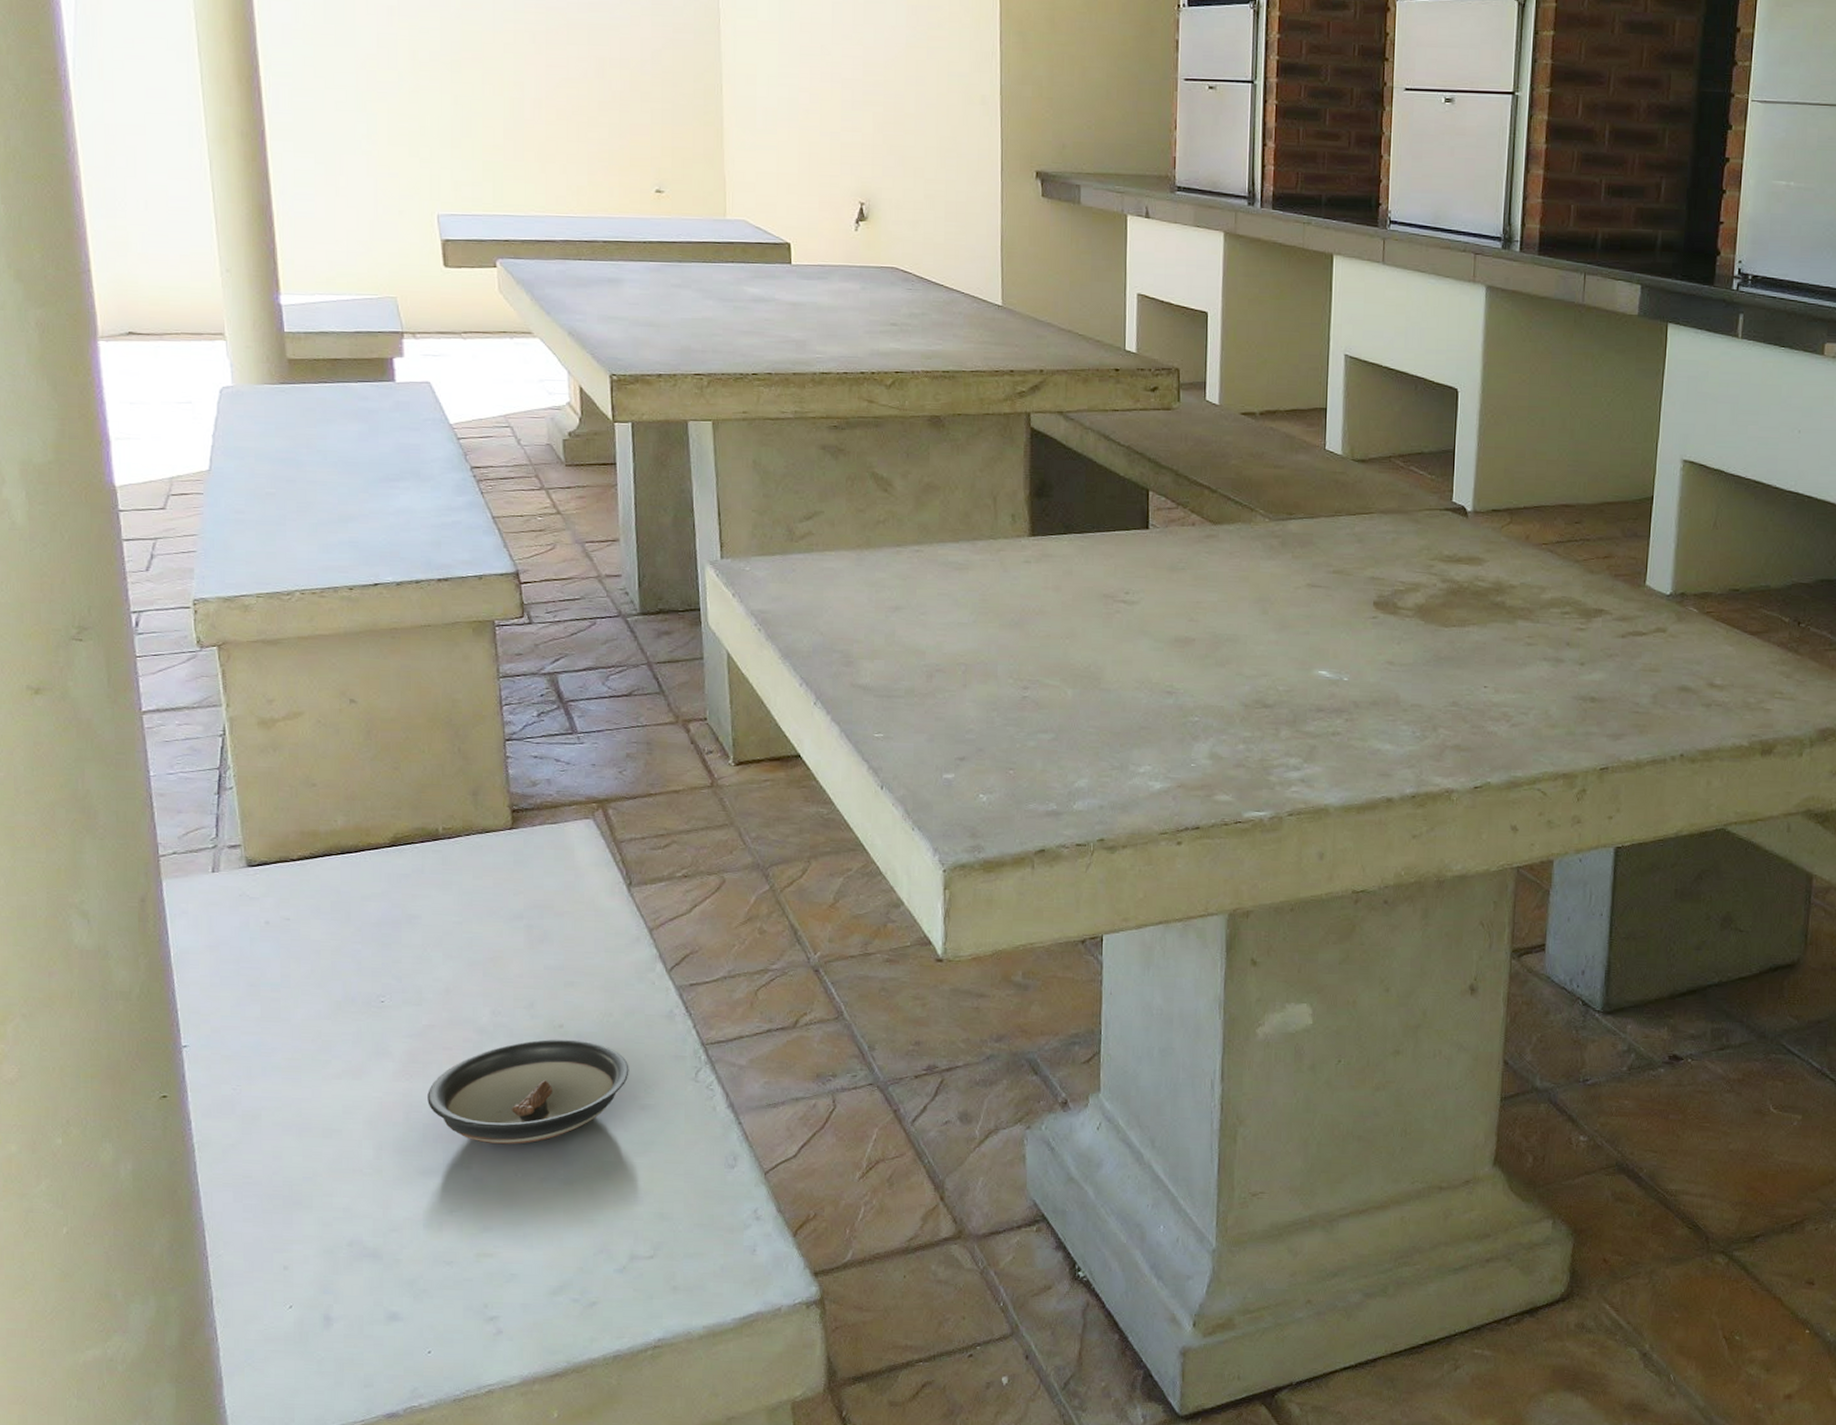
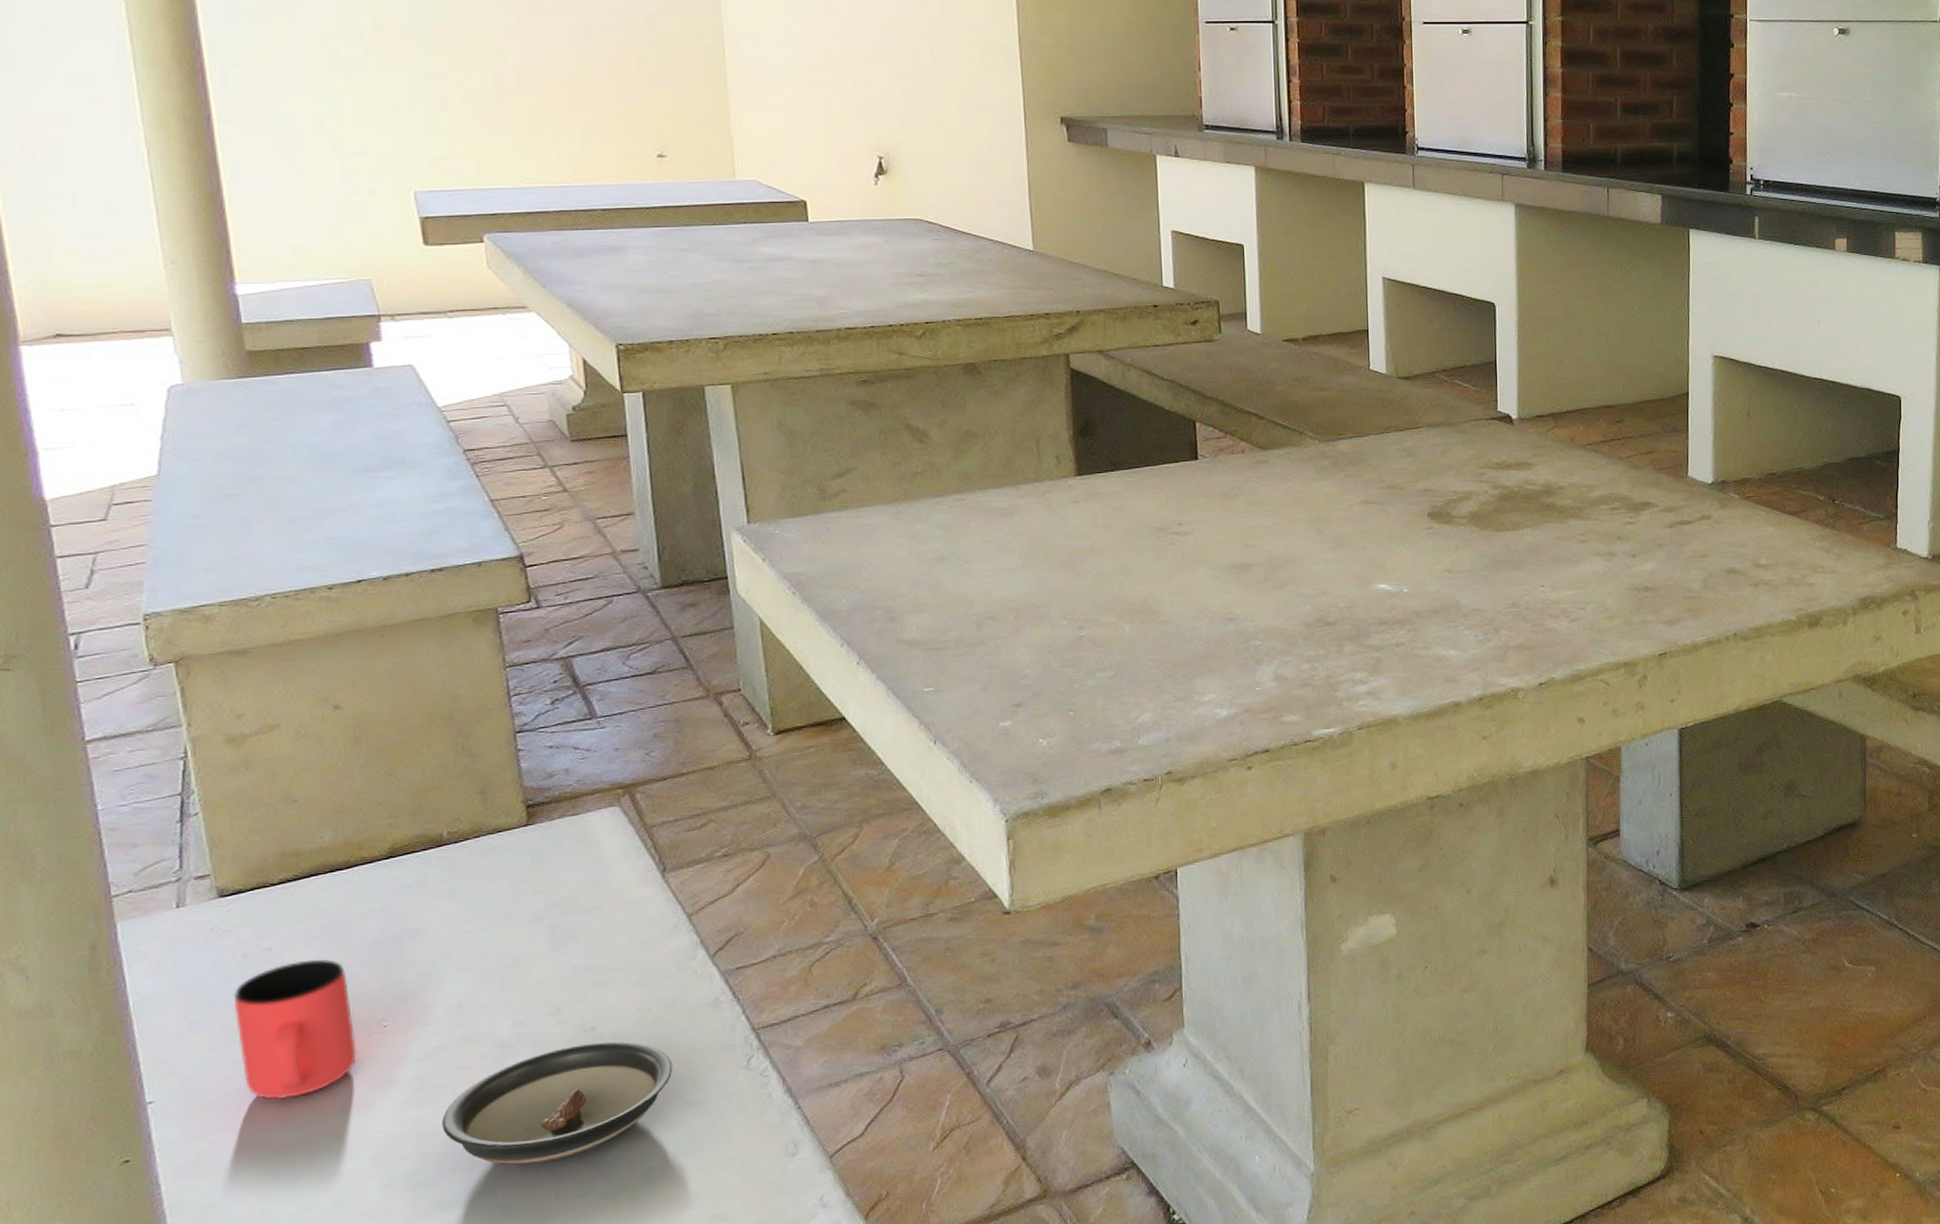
cup: none [256,932,358,1058] -> present [233,959,357,1100]

